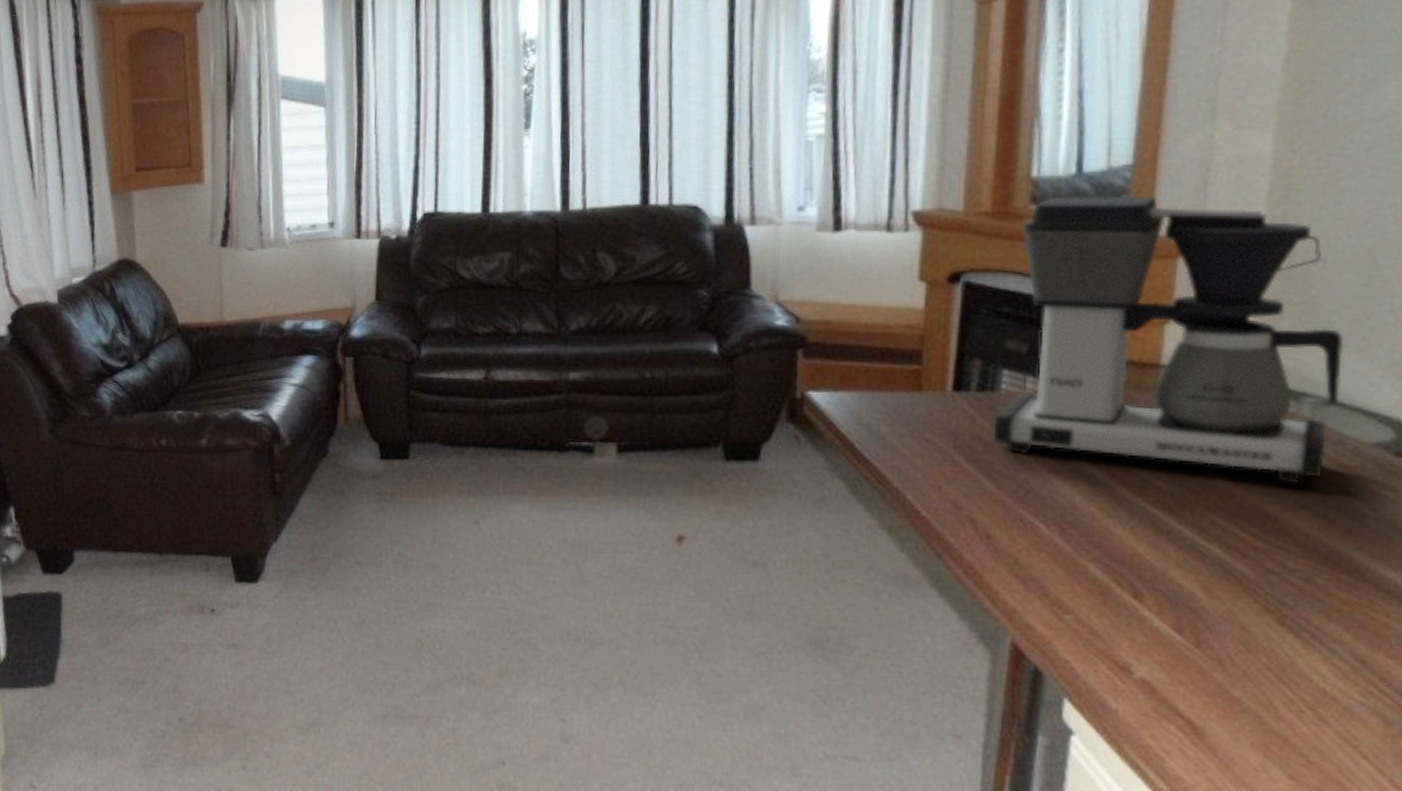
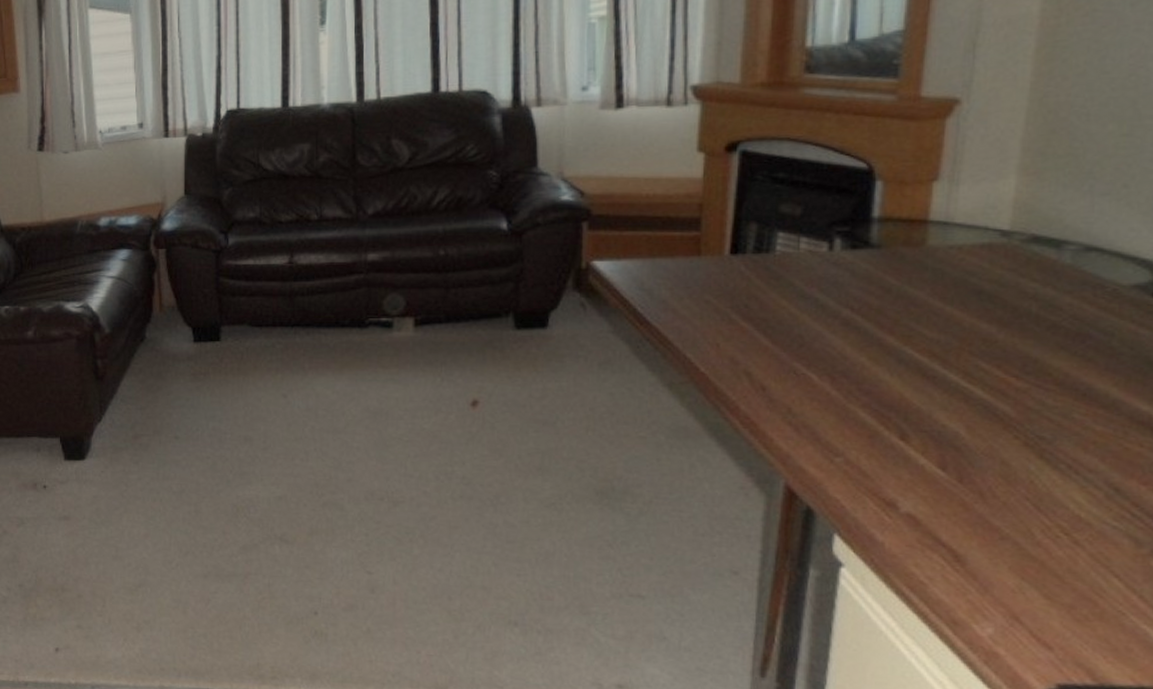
coffee maker: present [993,195,1345,484] -> none [769,60,1106,328]

